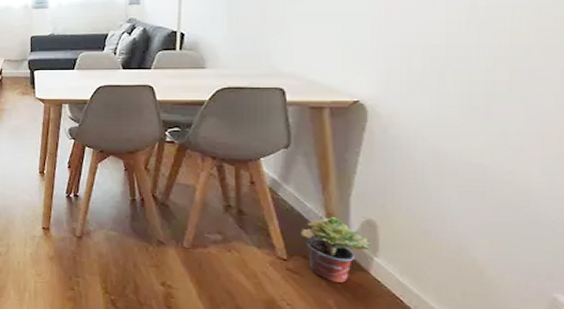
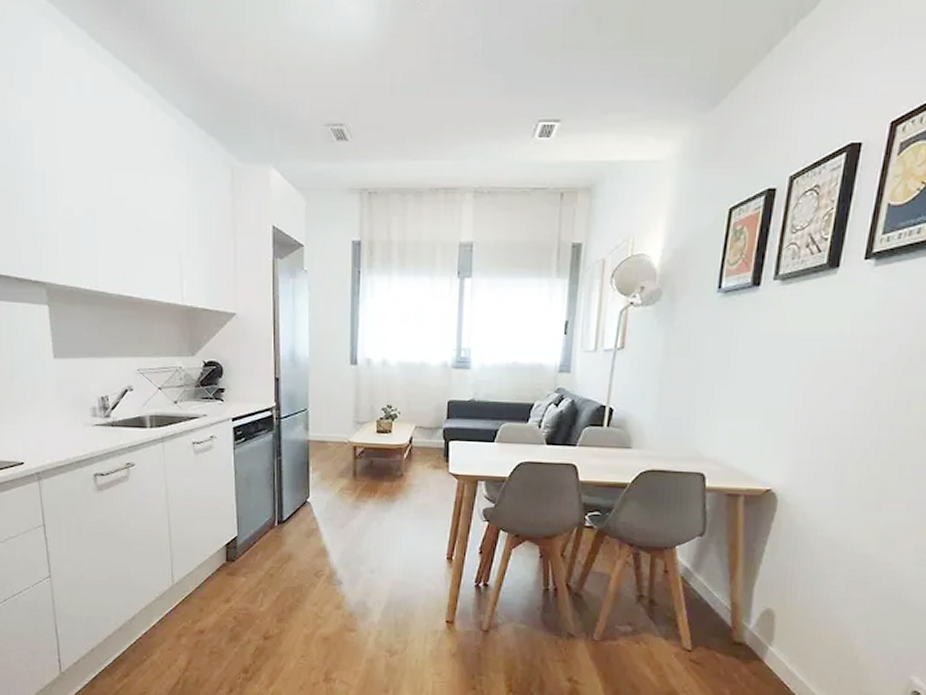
potted plant: present [300,216,370,283] -> none [705,605,767,672]

